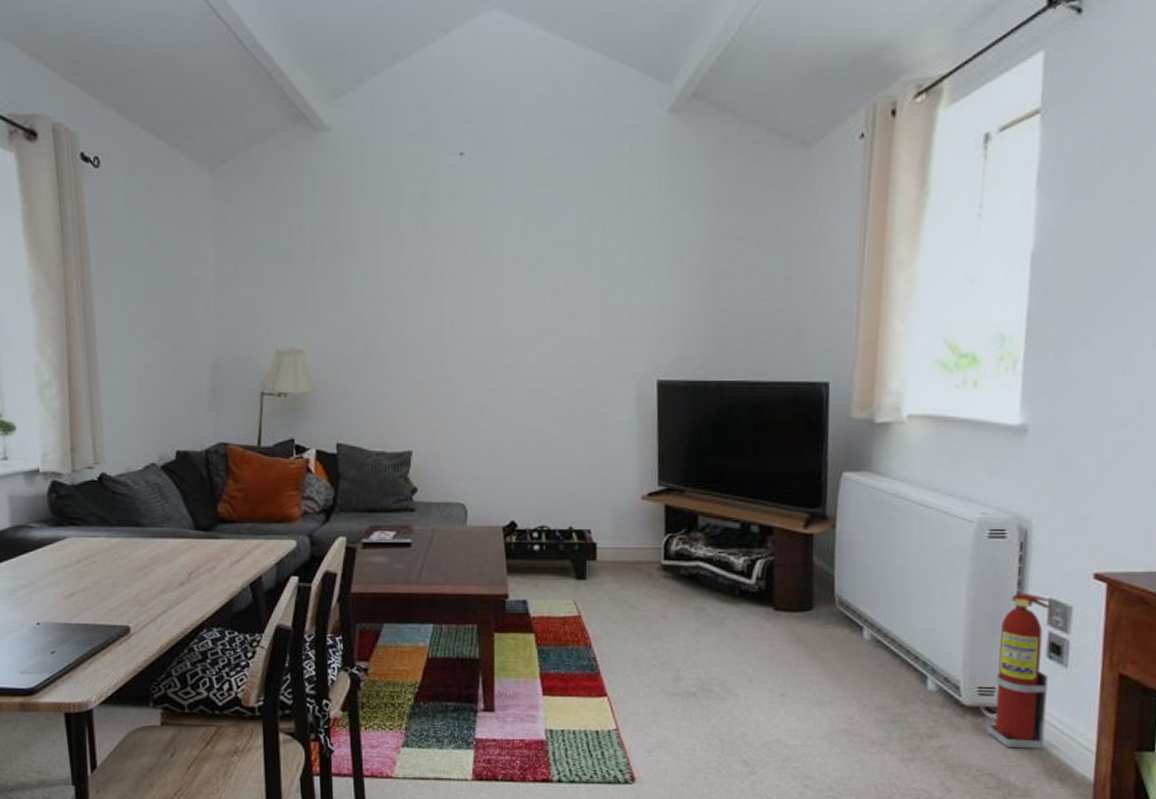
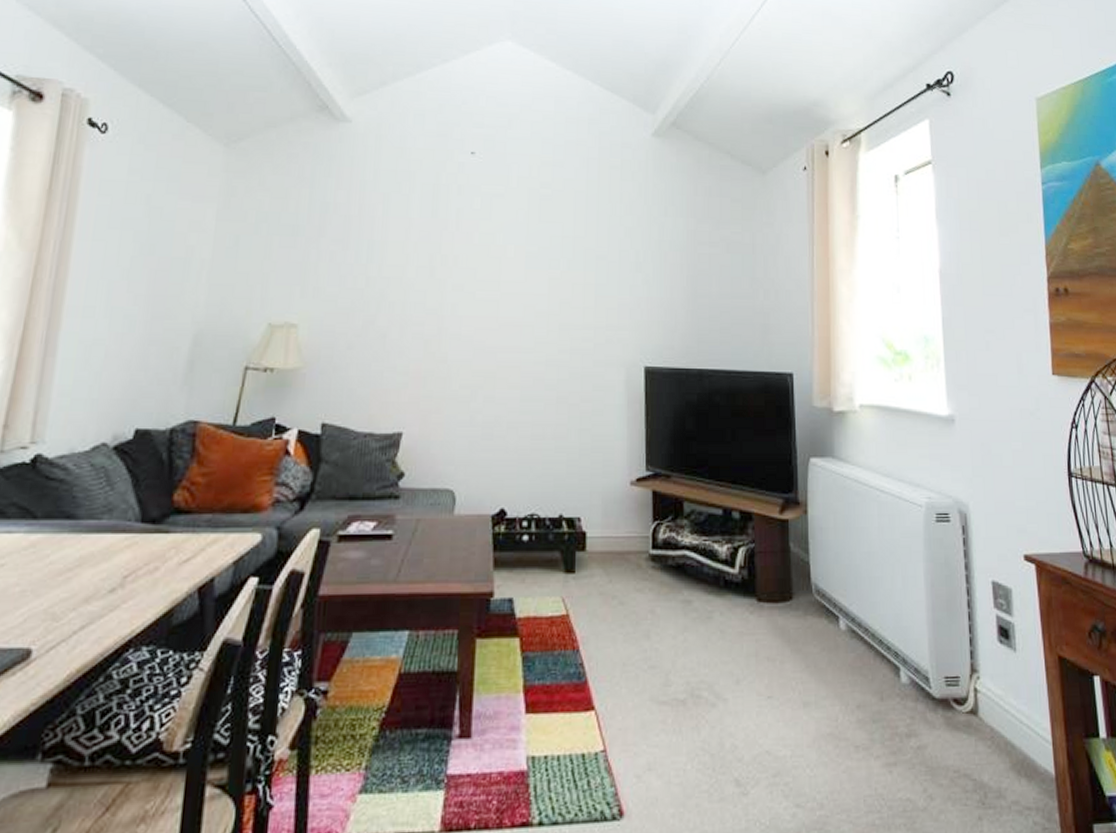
fire extinguisher: present [986,592,1051,749] -> none [956,576,1008,744]

